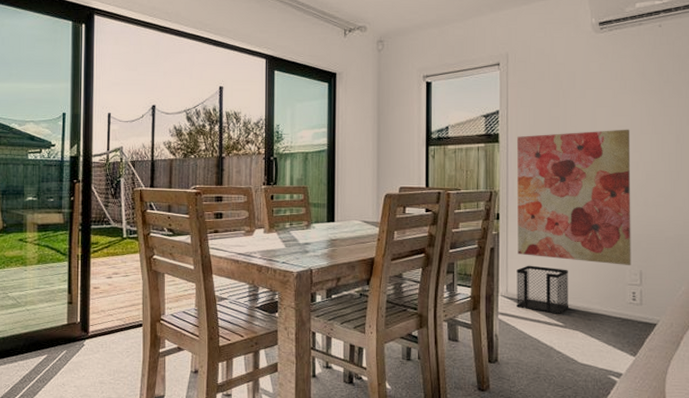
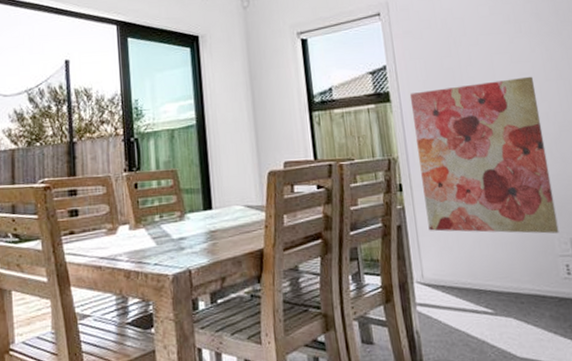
wastebasket: present [517,265,569,314] -> none [430,242,497,300]

